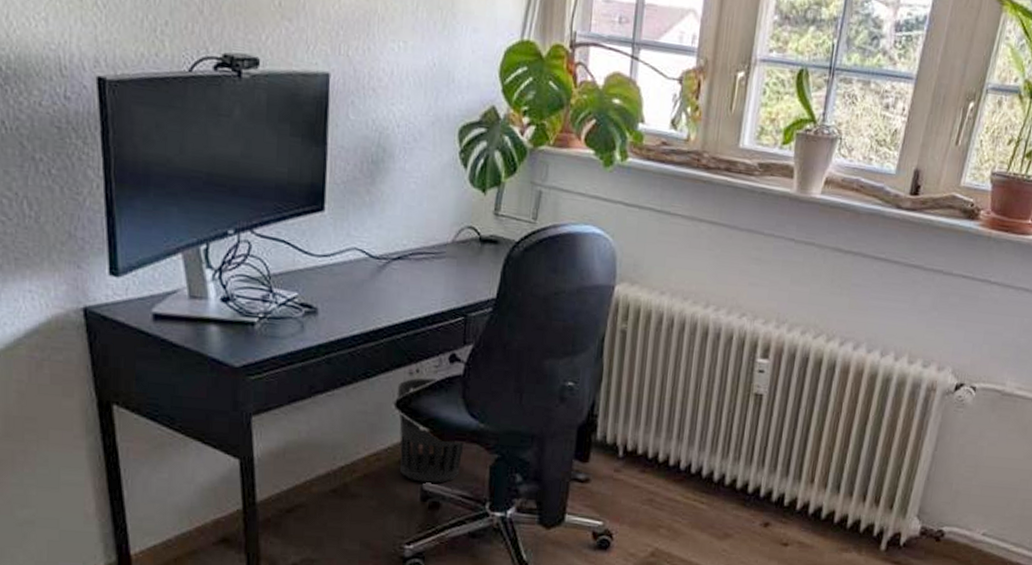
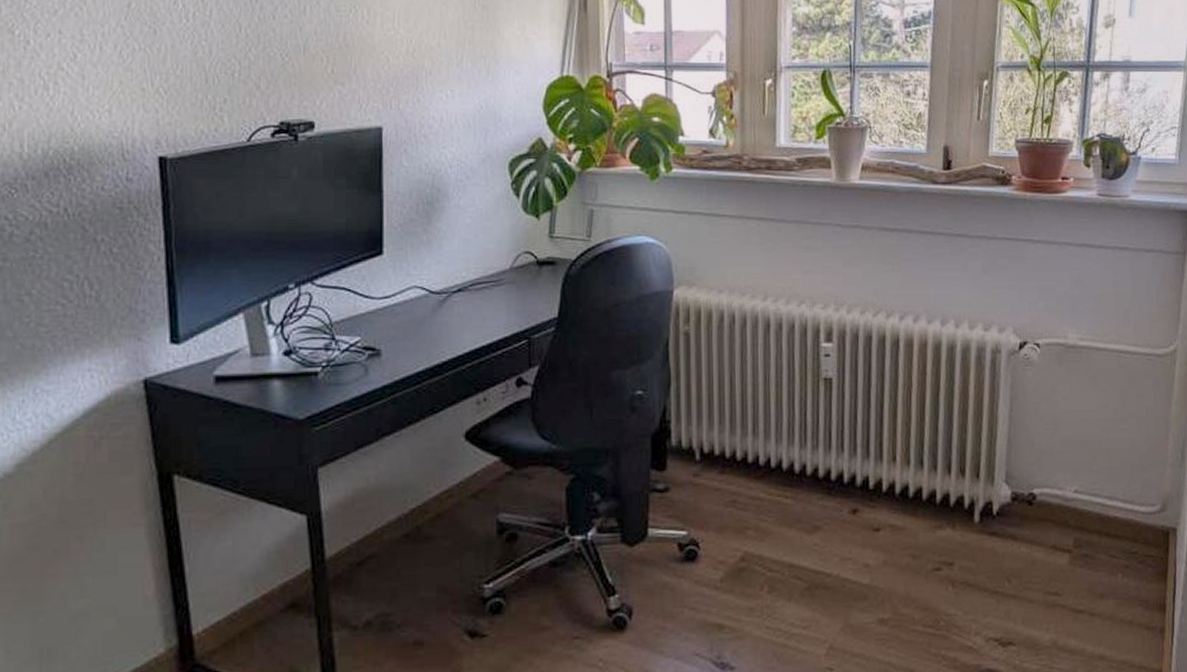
wastebasket: present [397,378,464,483] -> none [465,405,538,514]

